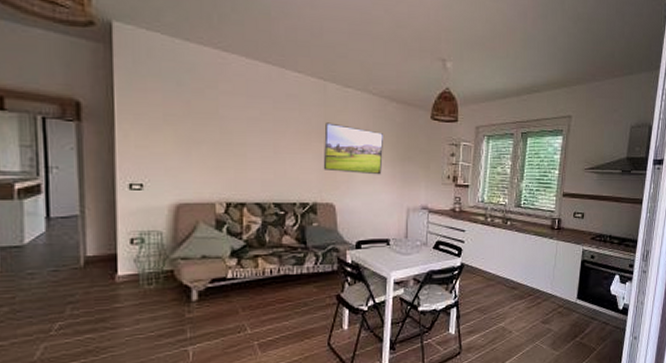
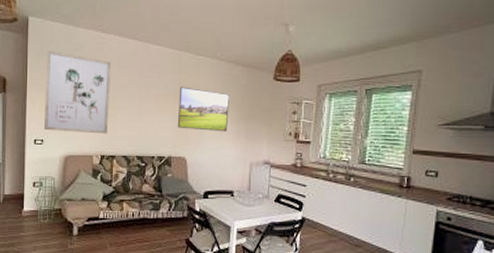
wall art: none [142,68,237,177] -> present [43,50,112,134]

